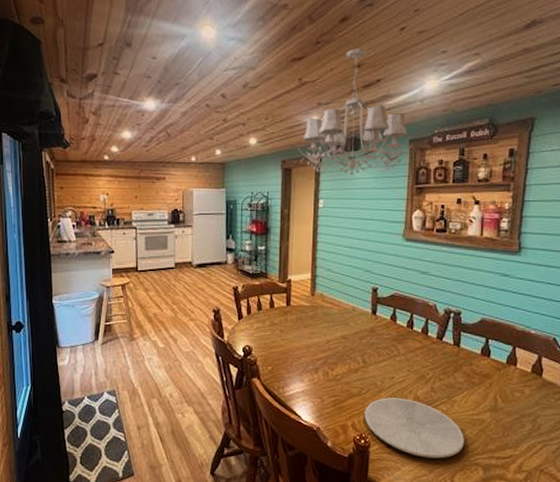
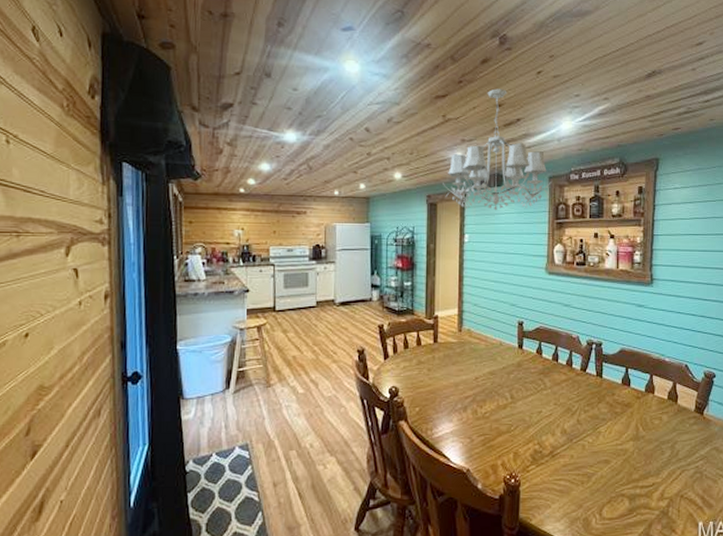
plate: present [364,398,465,459] -> none [514,433,611,493]

